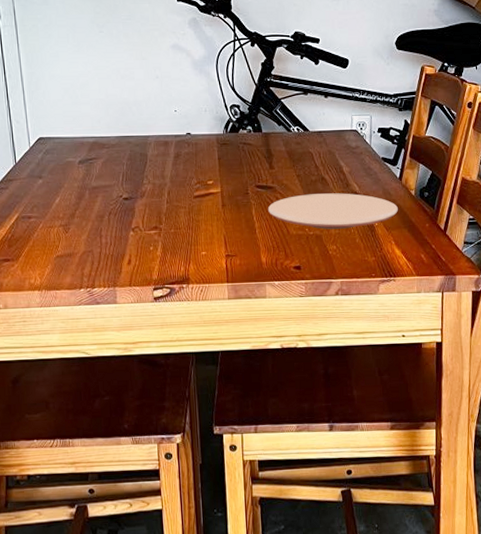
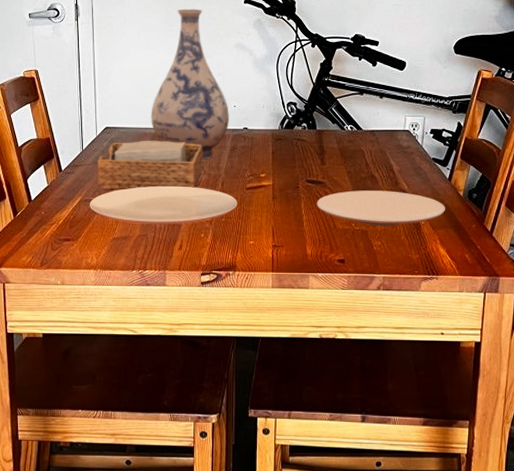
plate: none [28,197,186,240] -> present [90,185,237,224]
napkin holder: none [32,149,146,205] -> present [97,140,203,190]
vase: none [86,8,171,169] -> present [151,8,229,160]

